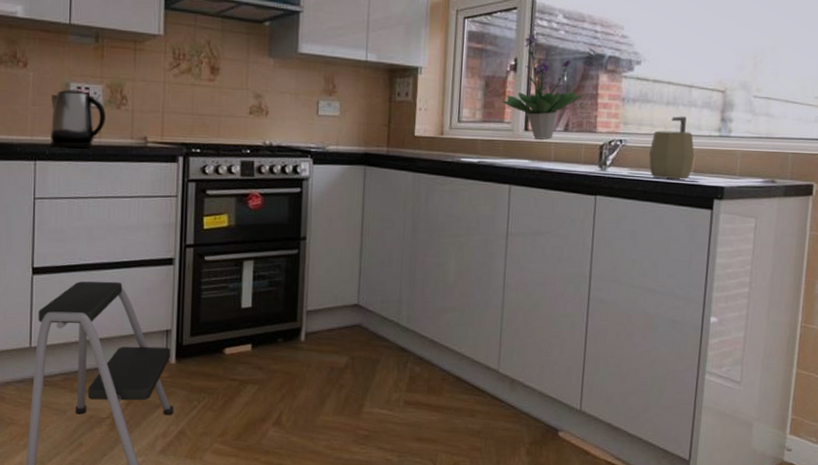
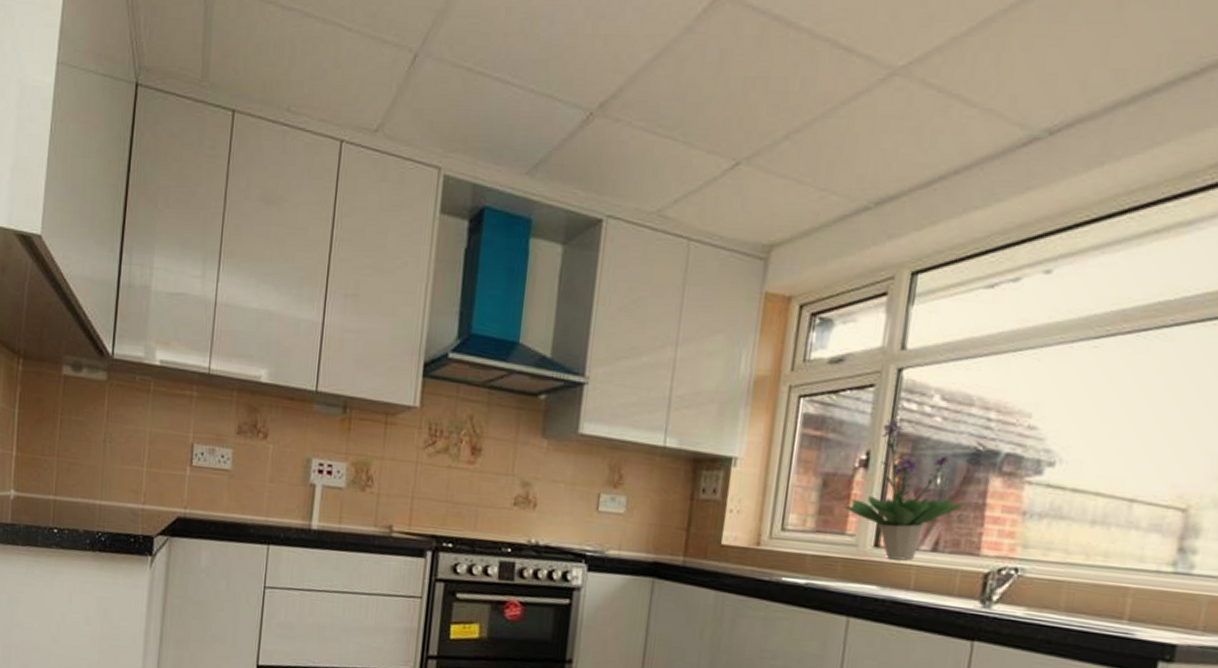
kettle: present [50,89,106,148] -> none [286,466,349,534]
soap dispenser: present [649,116,695,180] -> none [1058,540,1132,630]

